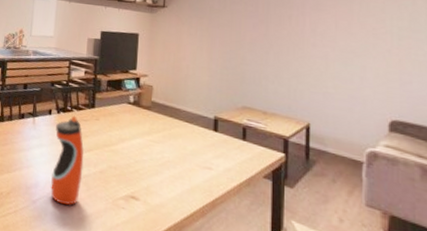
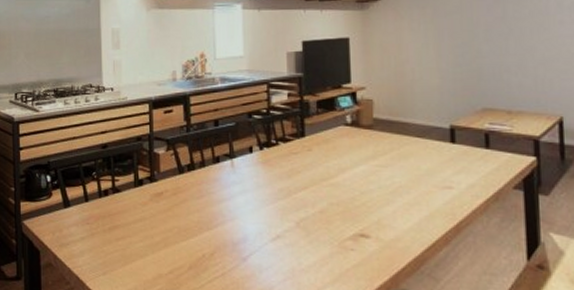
water bottle: present [50,115,84,205] -> none [260,149,299,257]

